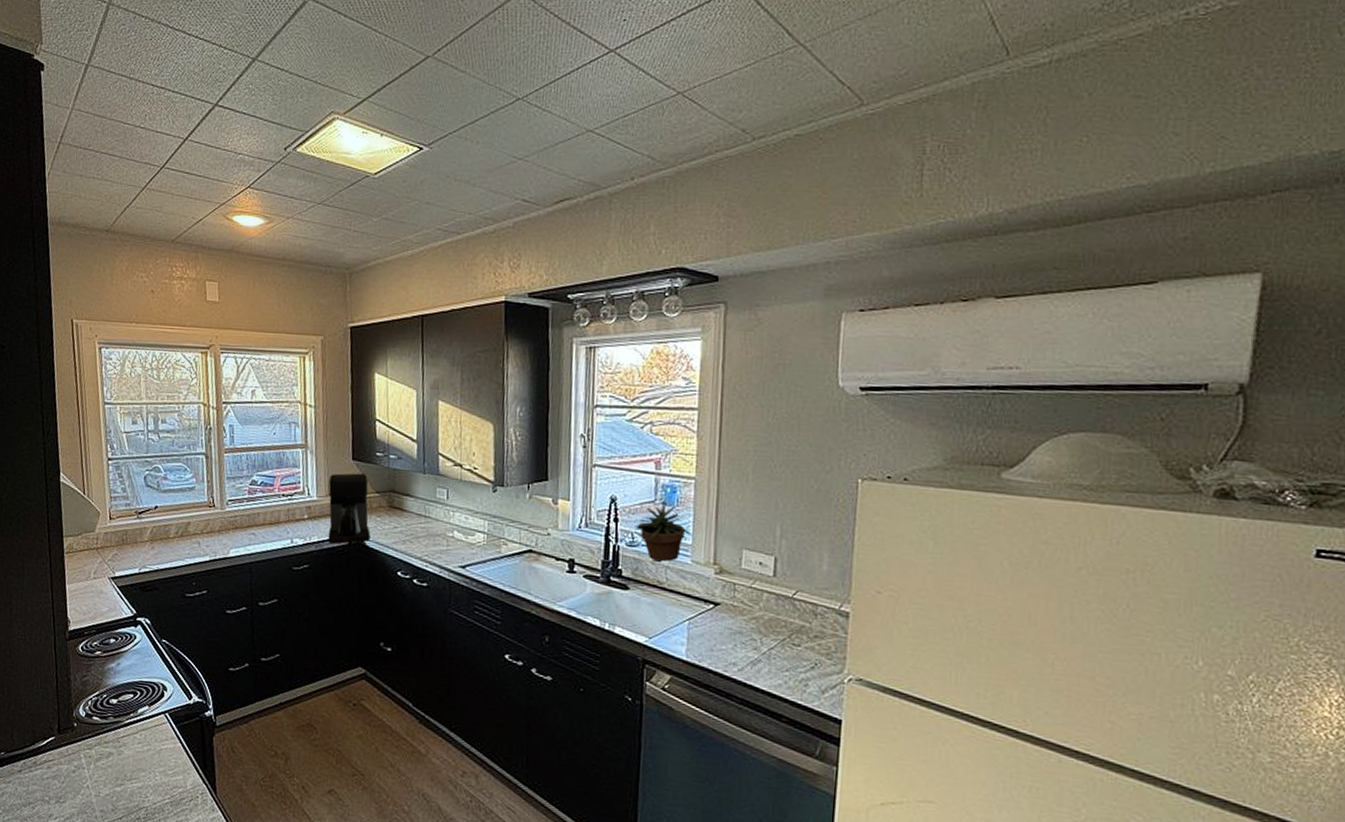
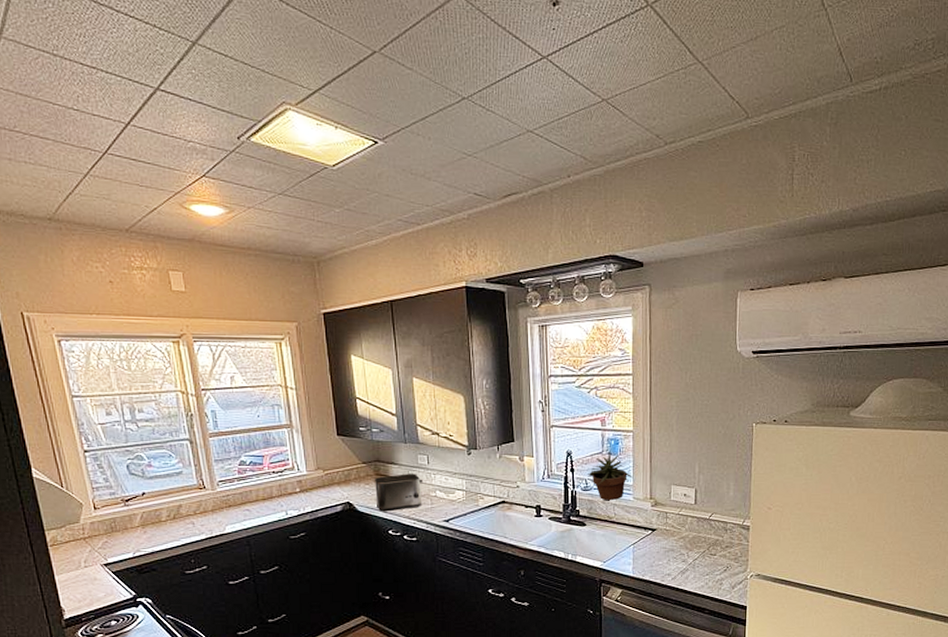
coffee maker: present [328,473,370,544] -> none [317,447,361,512]
toaster: none [385,508,439,550] -> present [374,474,422,512]

